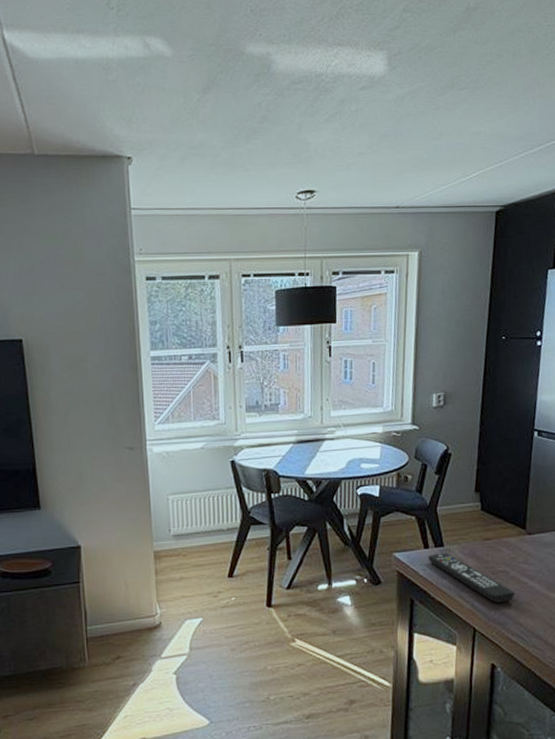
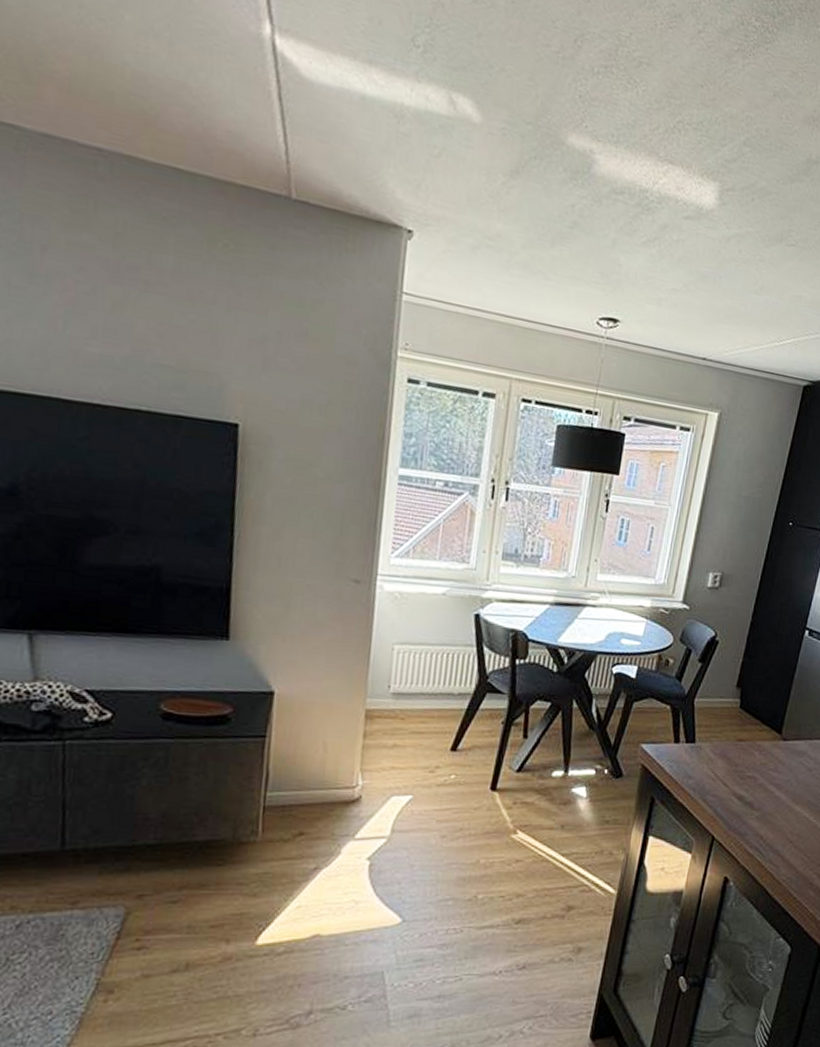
remote control: present [427,552,516,603] -> none [676,749,761,811]

